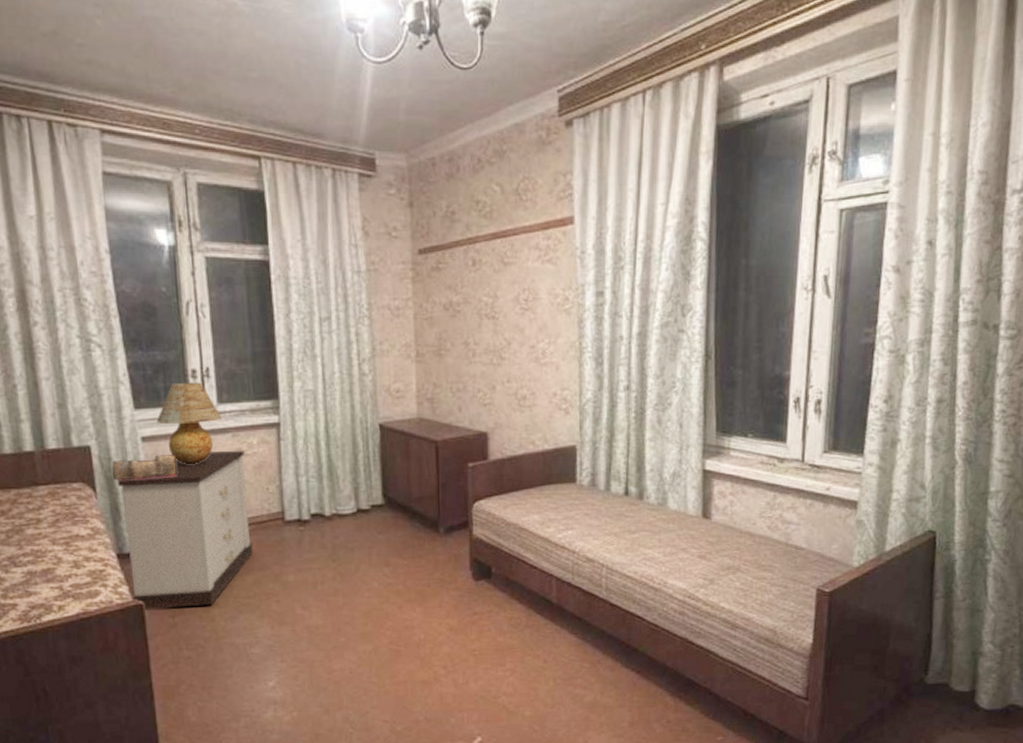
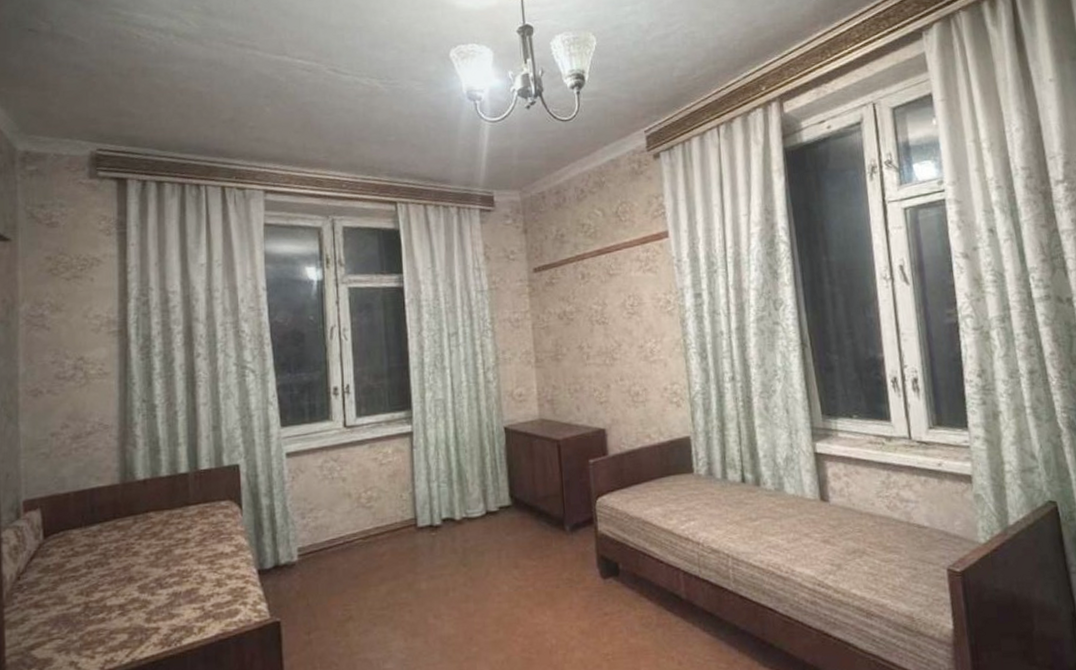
book: present [112,455,177,481] -> none [257,468,318,497]
nightstand: present [116,450,253,609] -> none [261,460,387,627]
table lamp: present [156,382,222,464] -> none [300,398,360,477]

